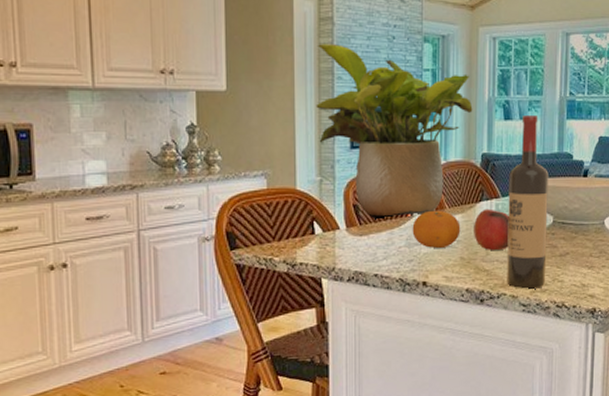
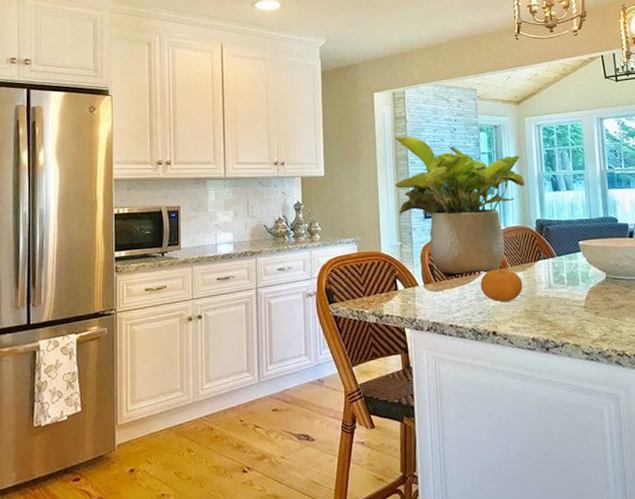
fruit: present [474,209,509,250] -> none [534,267,568,303]
wine bottle: present [507,116,549,289] -> none [561,187,605,339]

